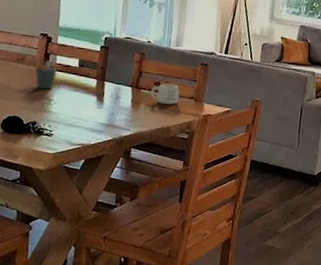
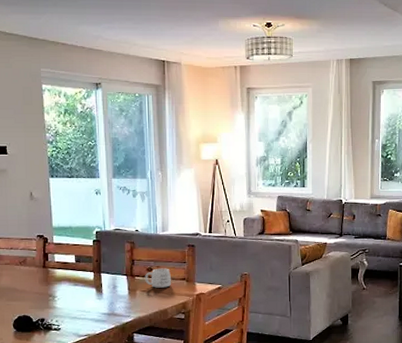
pen holder: present [35,60,57,90] -> none [35,259,57,288]

